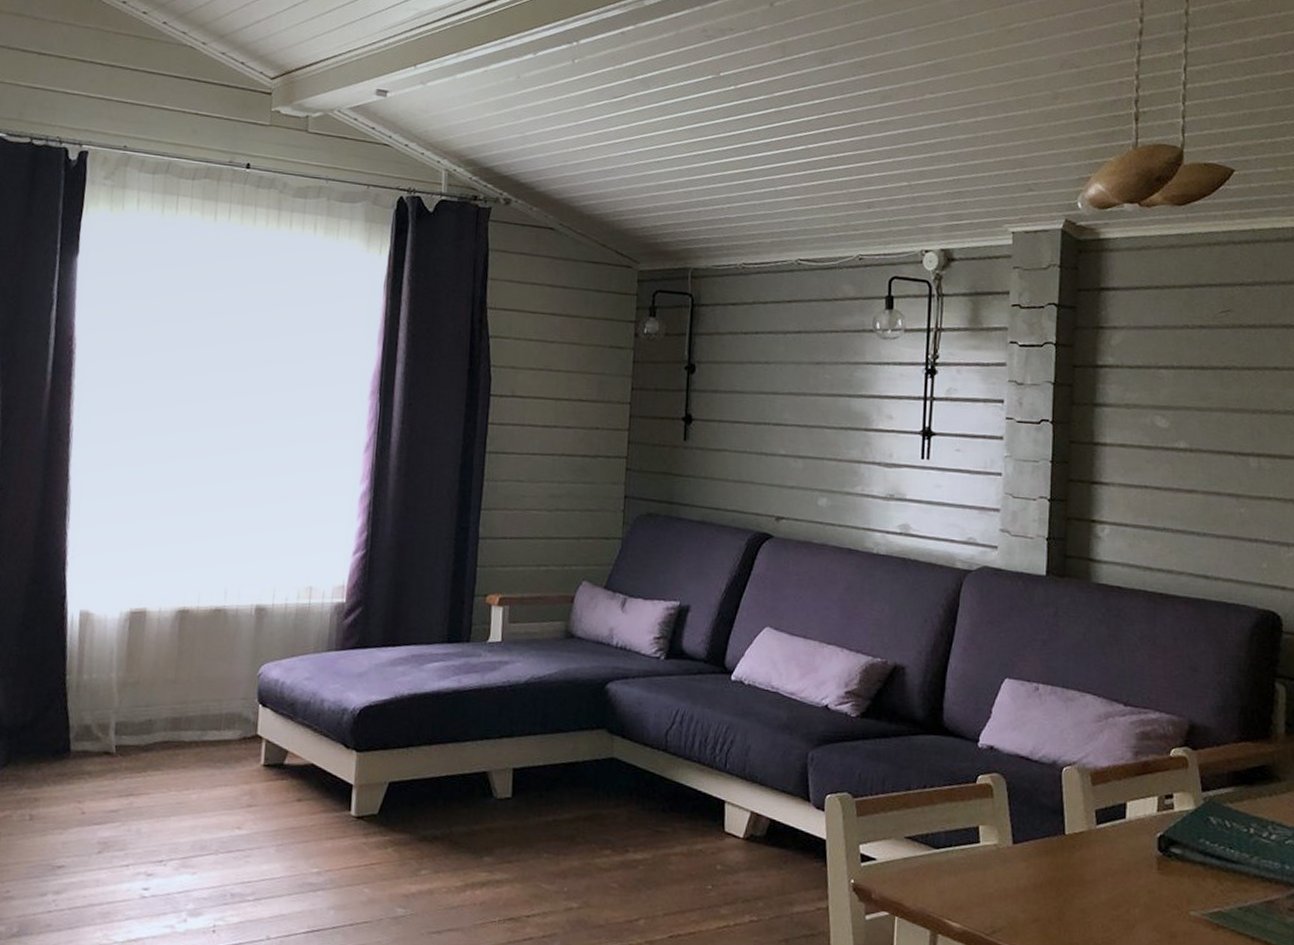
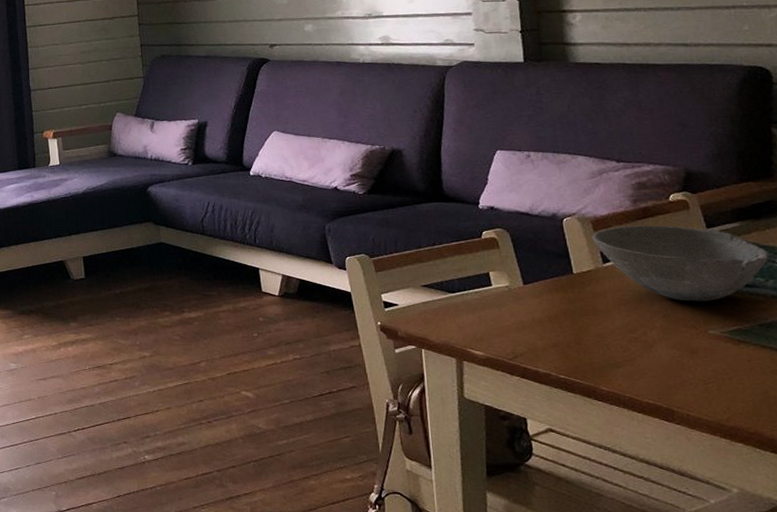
bowl: none [1089,781,1257,878] -> present [592,225,769,302]

